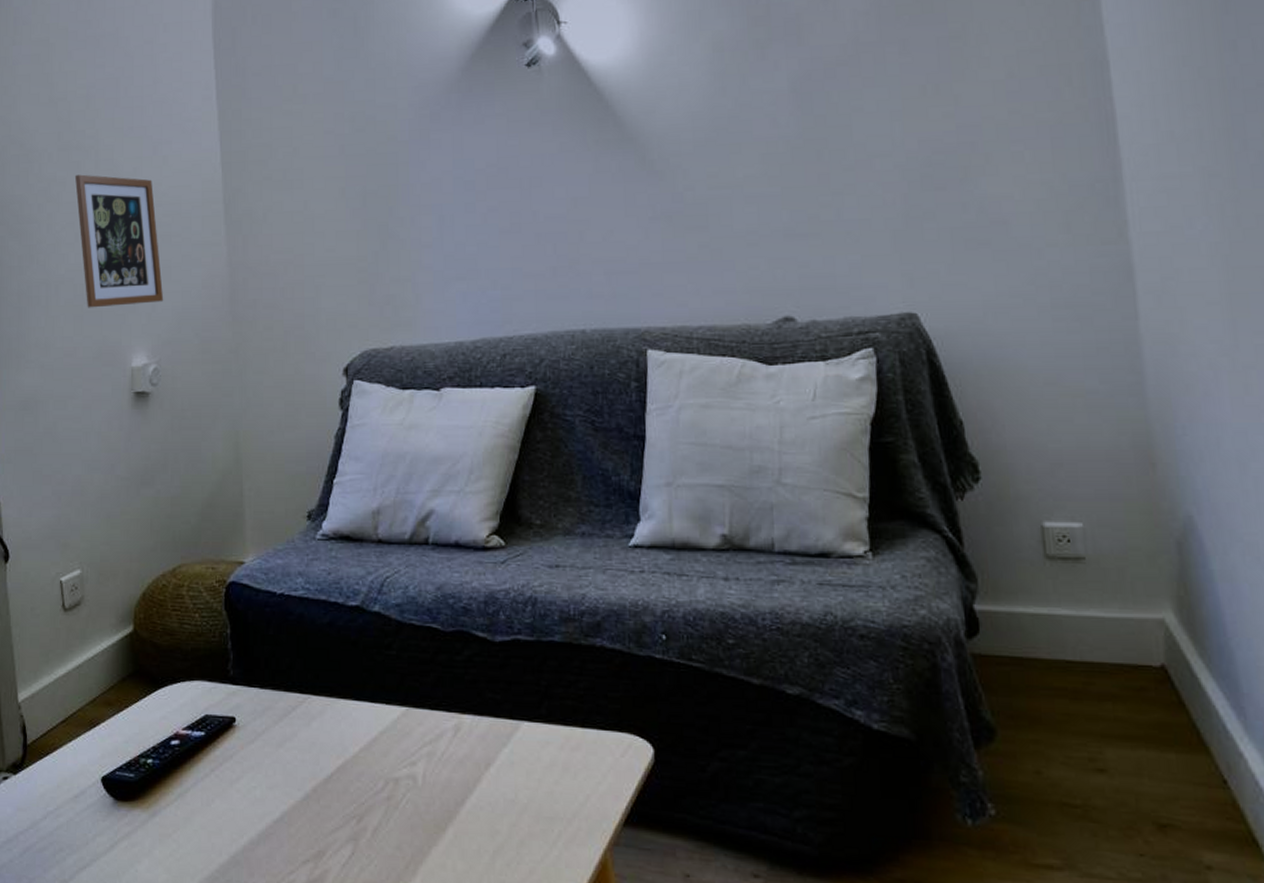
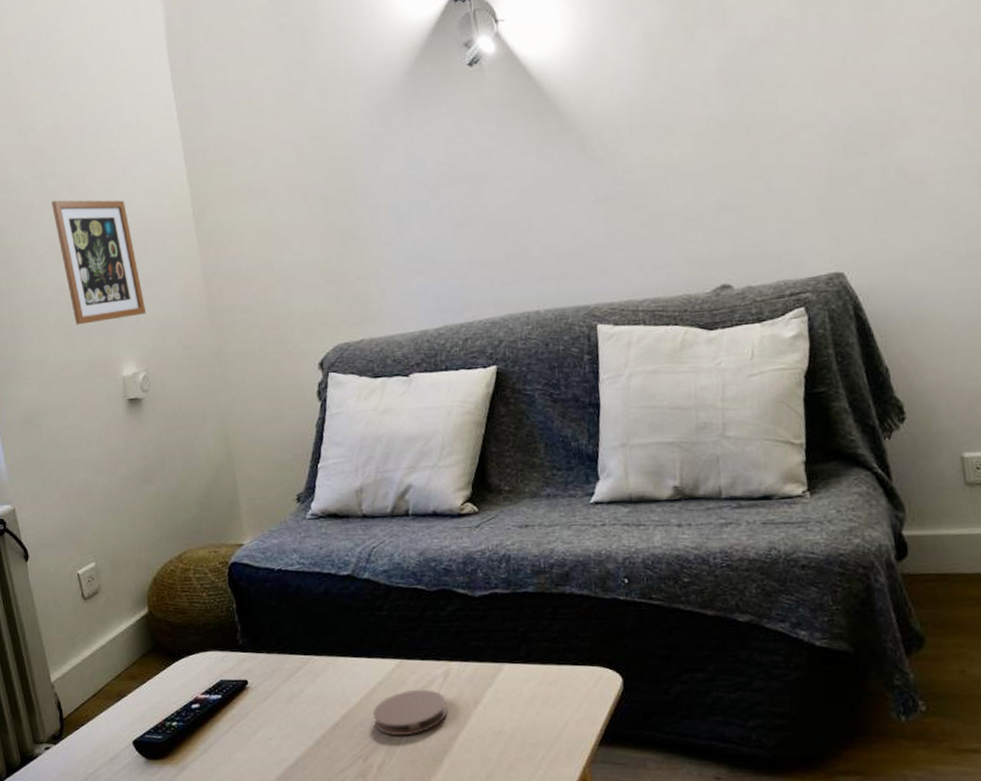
coaster: none [371,743,456,797] -> present [372,689,448,736]

